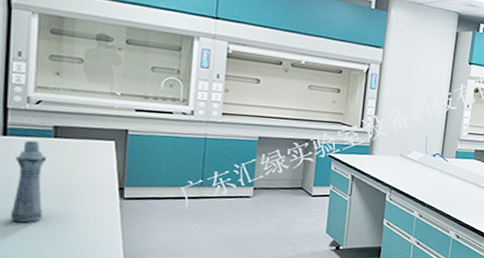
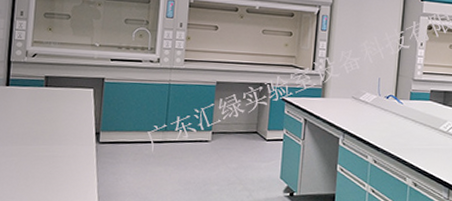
bottle: present [10,141,46,223] -> none [8,90,39,165]

